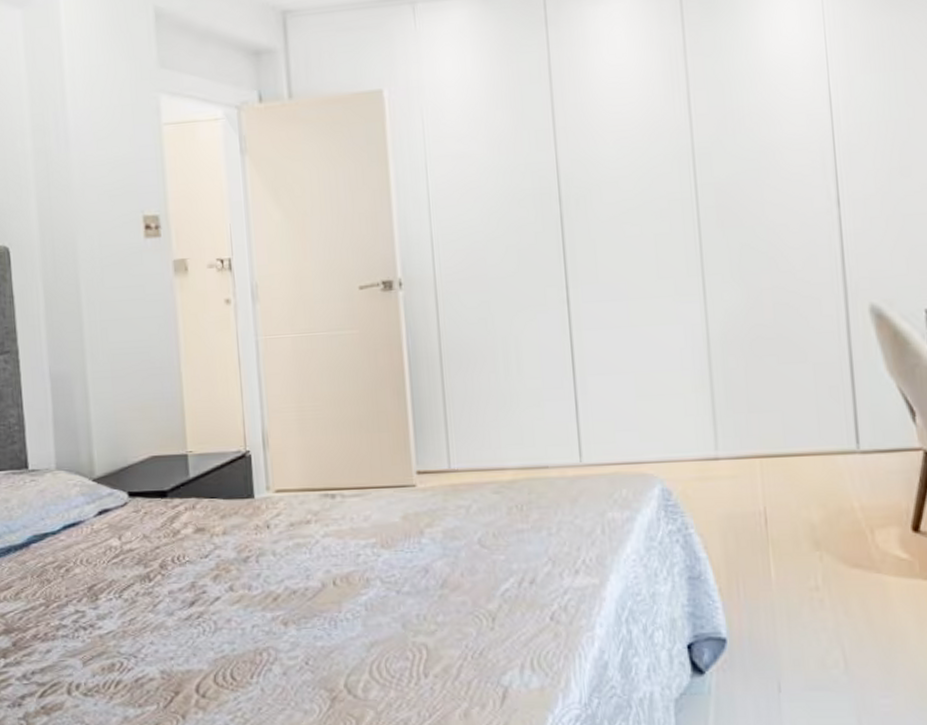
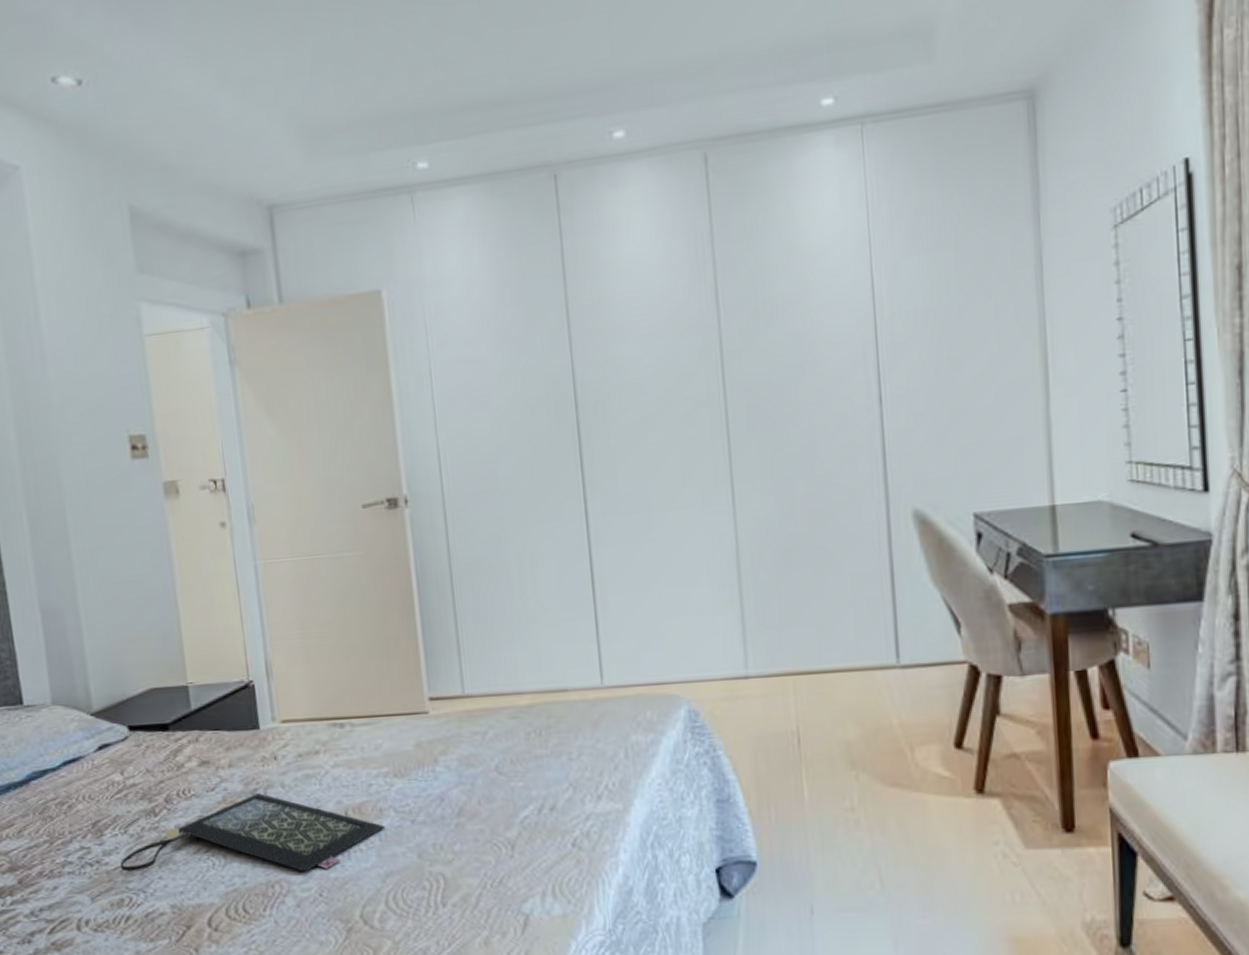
clutch bag: none [113,561,372,640] -> present [120,793,386,872]

